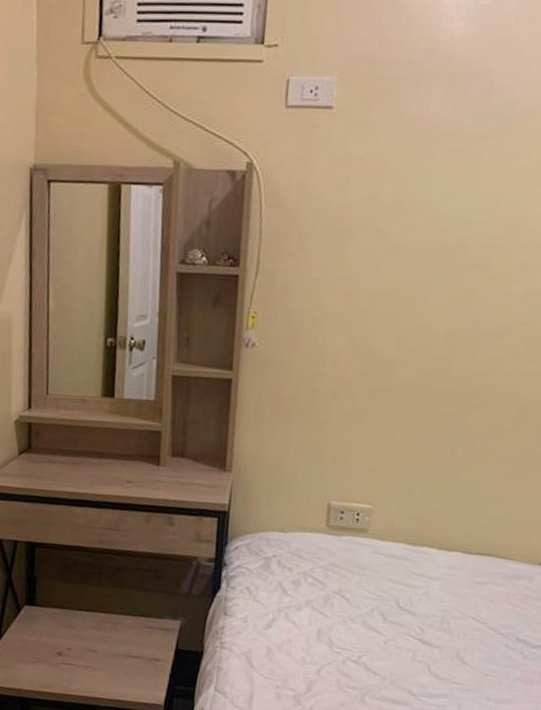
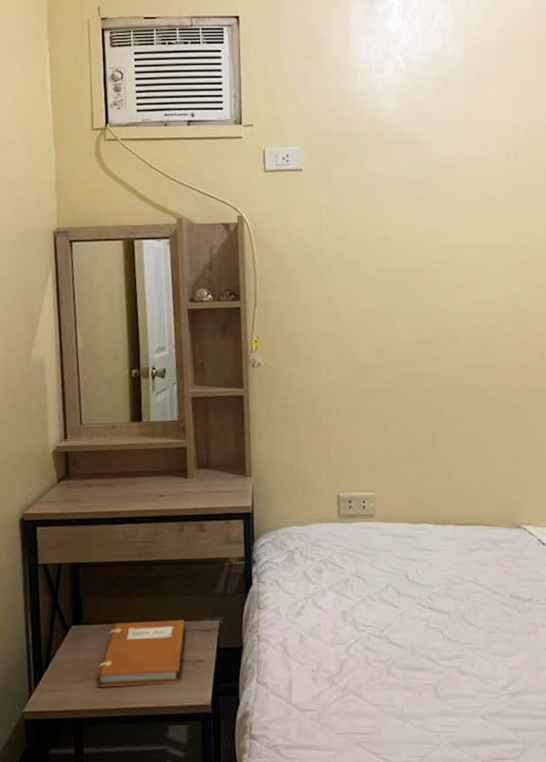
notebook: none [45,609,143,679] -> present [95,619,185,687]

